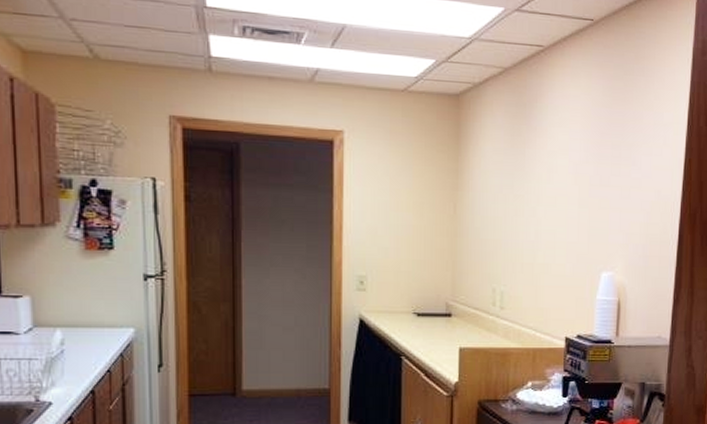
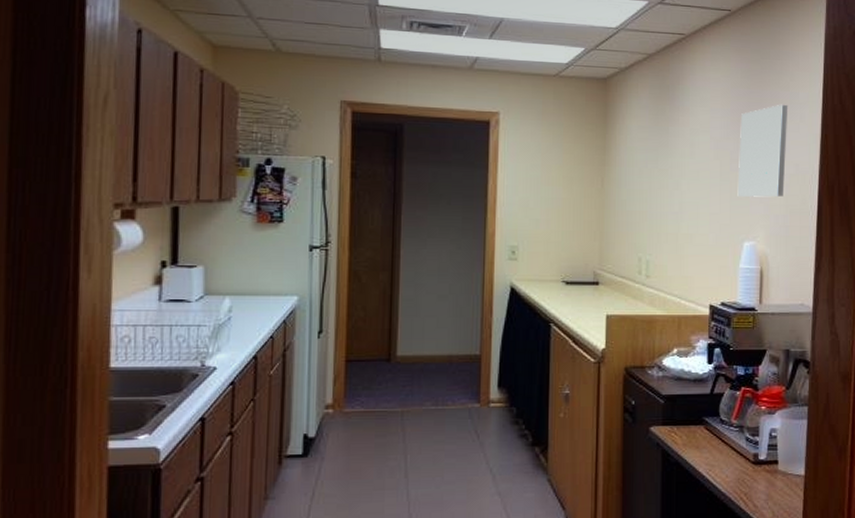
wall art: none [596,125,652,226] -> present [737,104,788,197]

